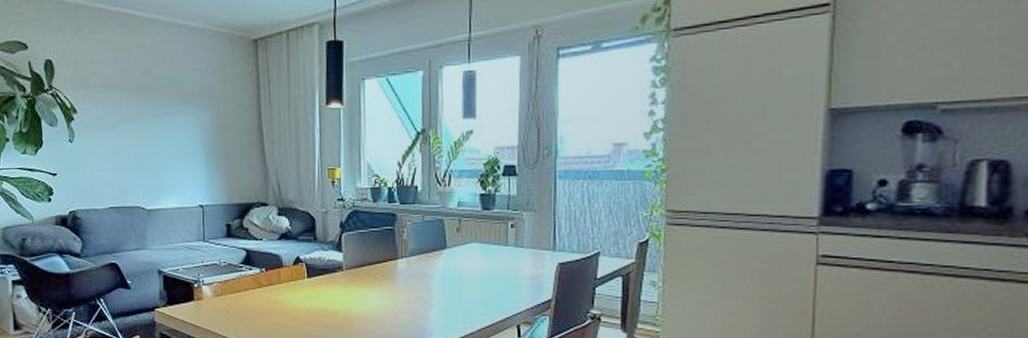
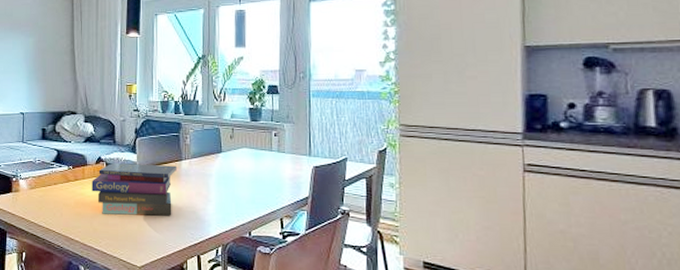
books: none [289,263,393,325] -> present [91,162,178,216]

